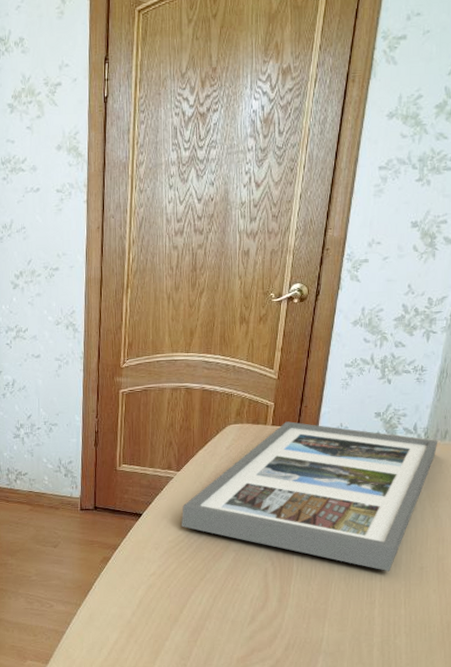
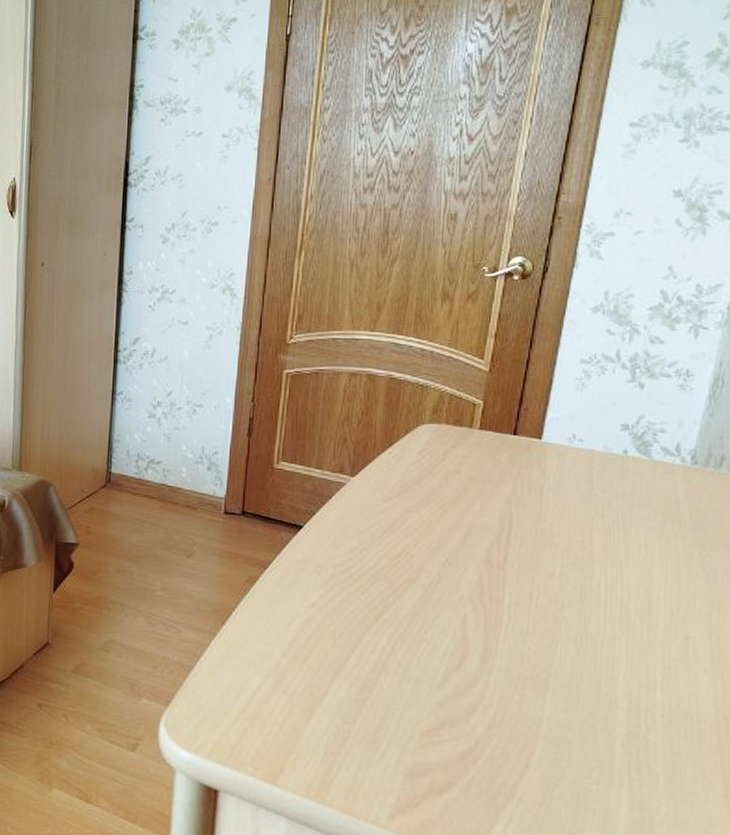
photo frame: present [182,421,438,572] -> none [354,426,711,638]

